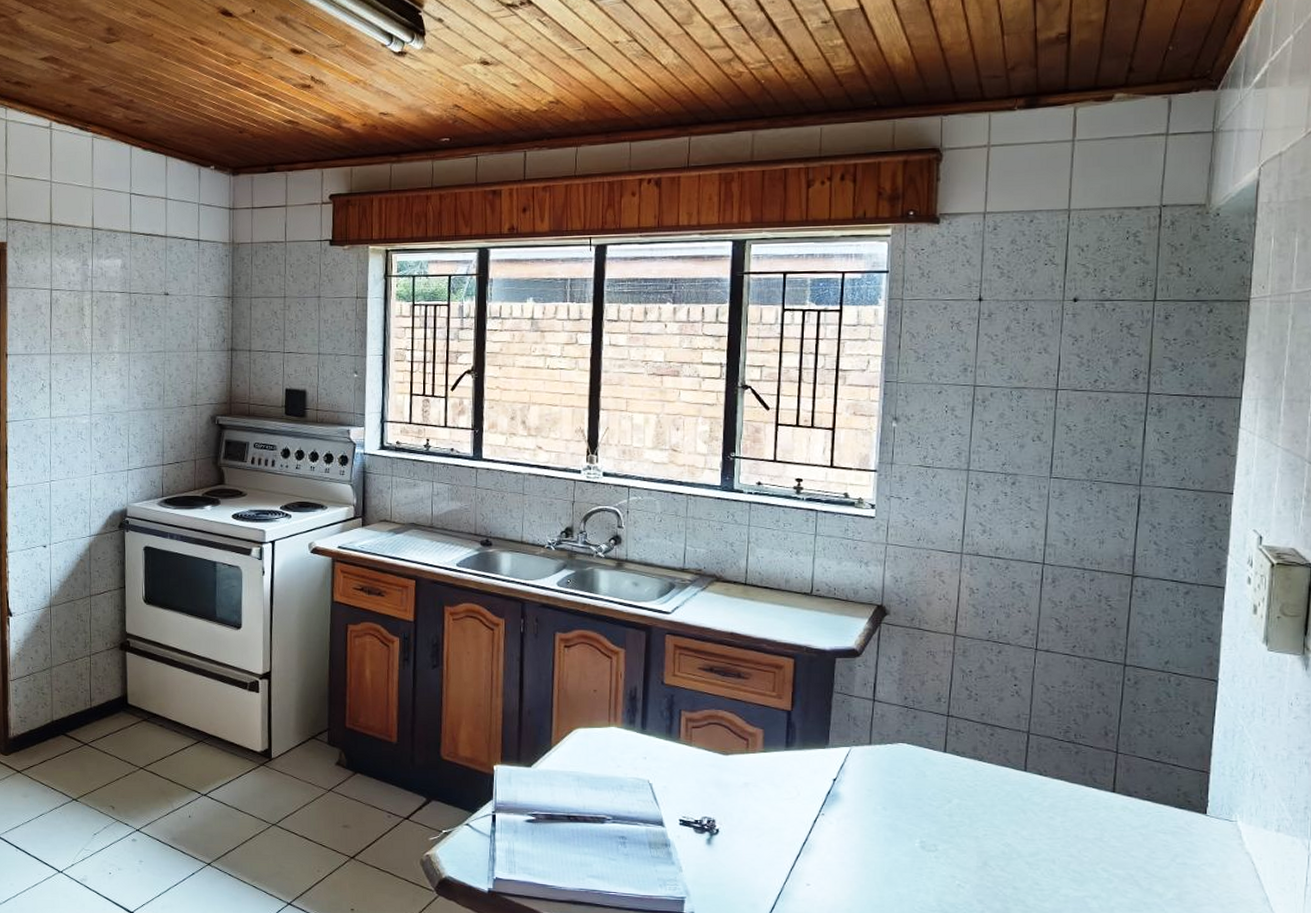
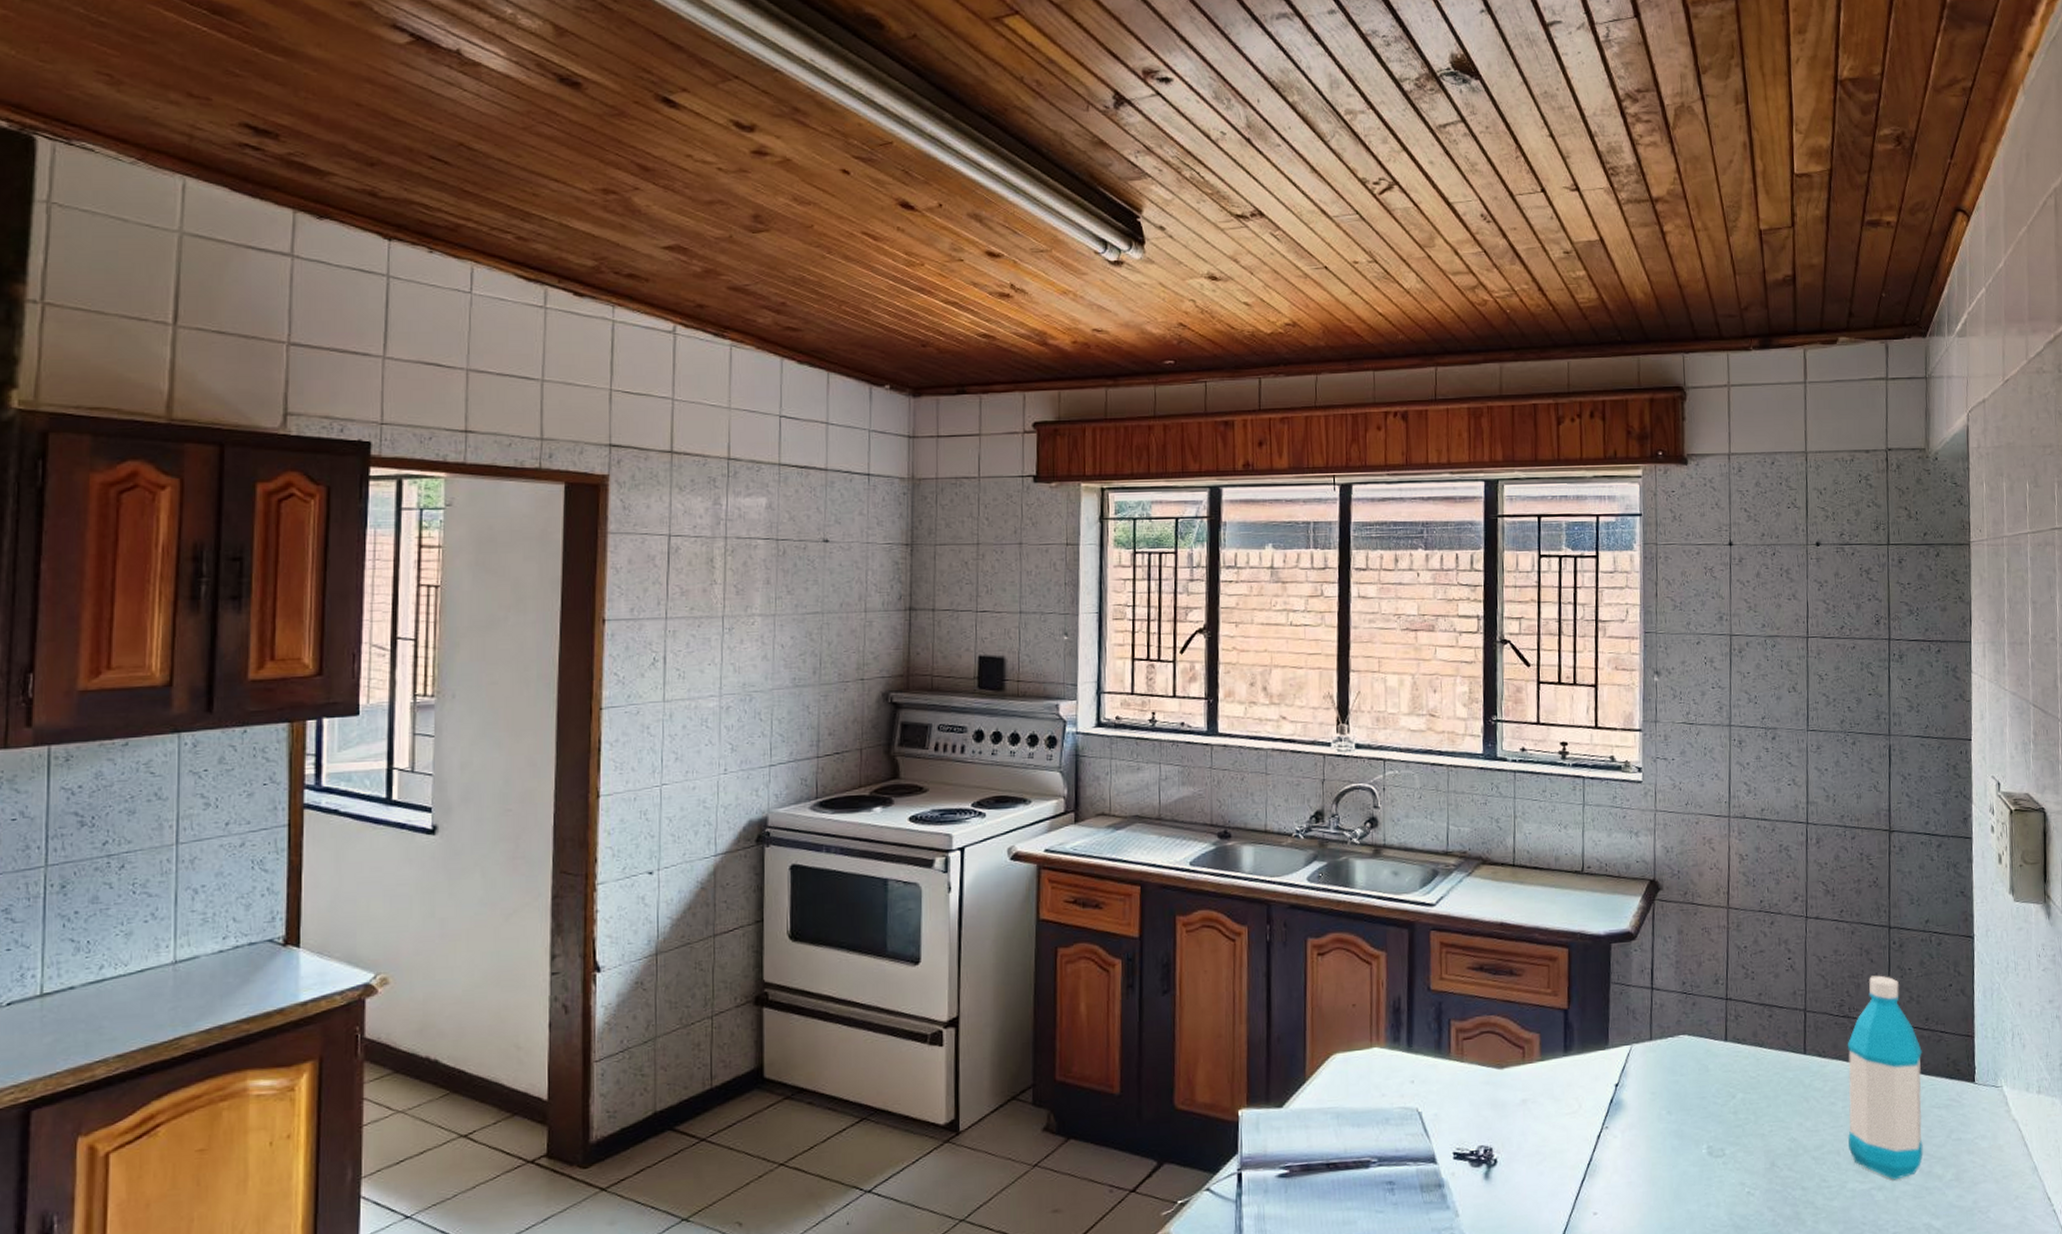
water bottle: none [1064,708,1151,892] -> present [1847,975,1923,1180]

